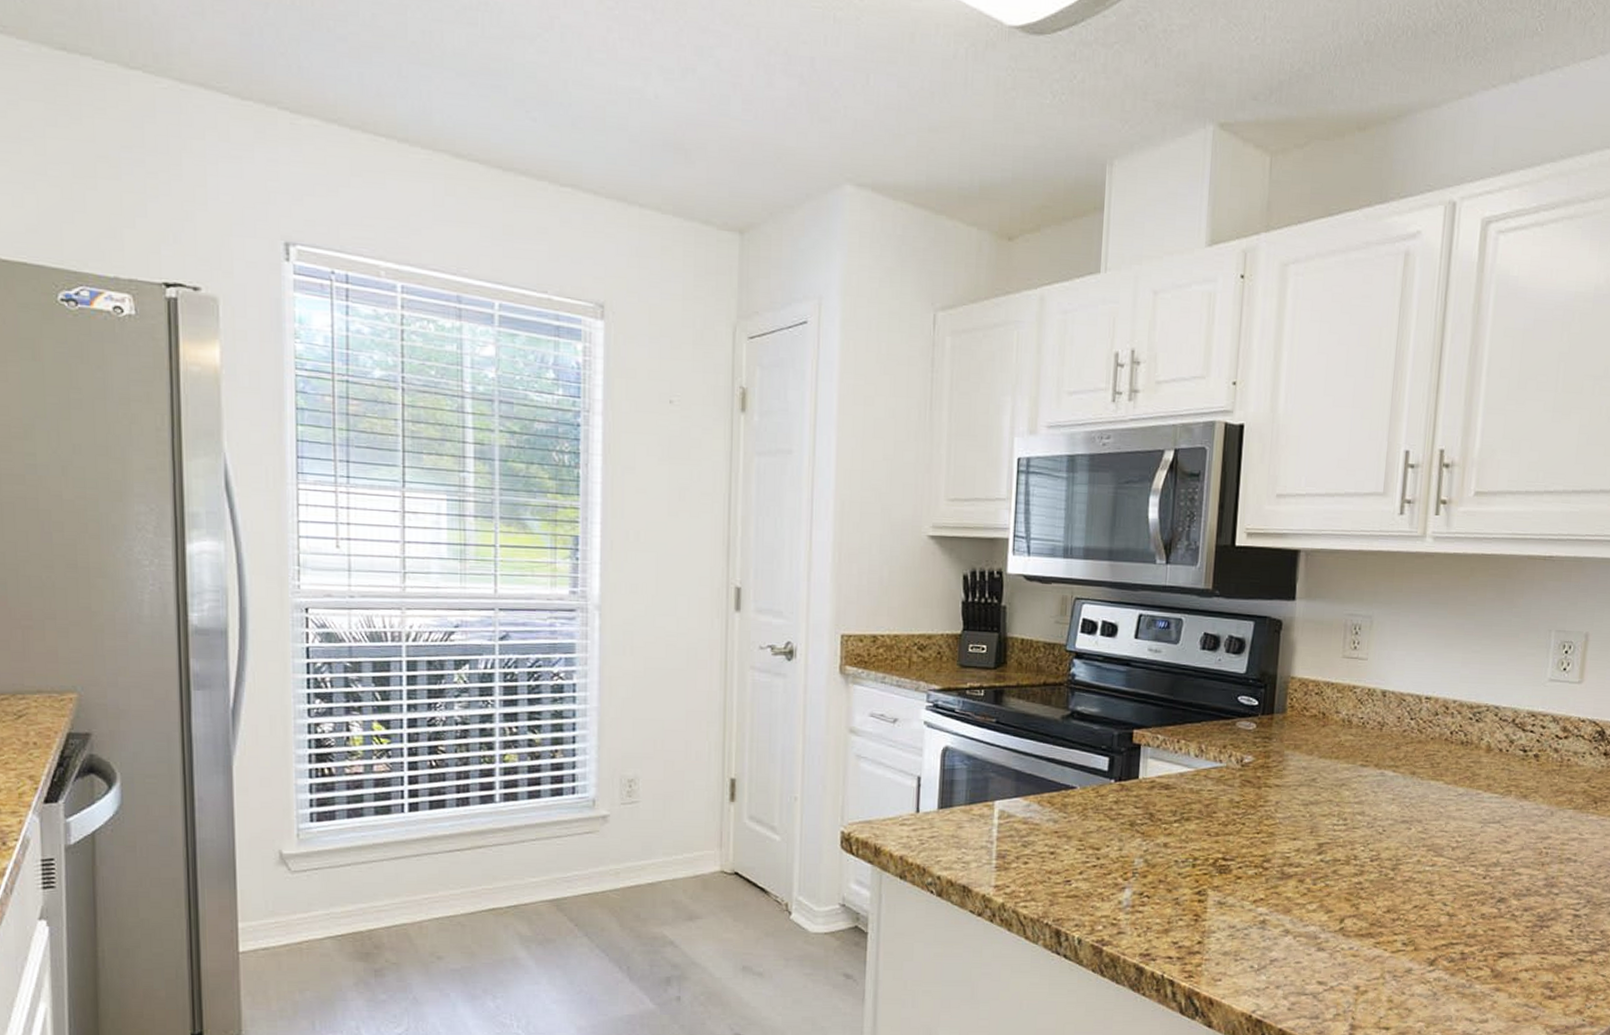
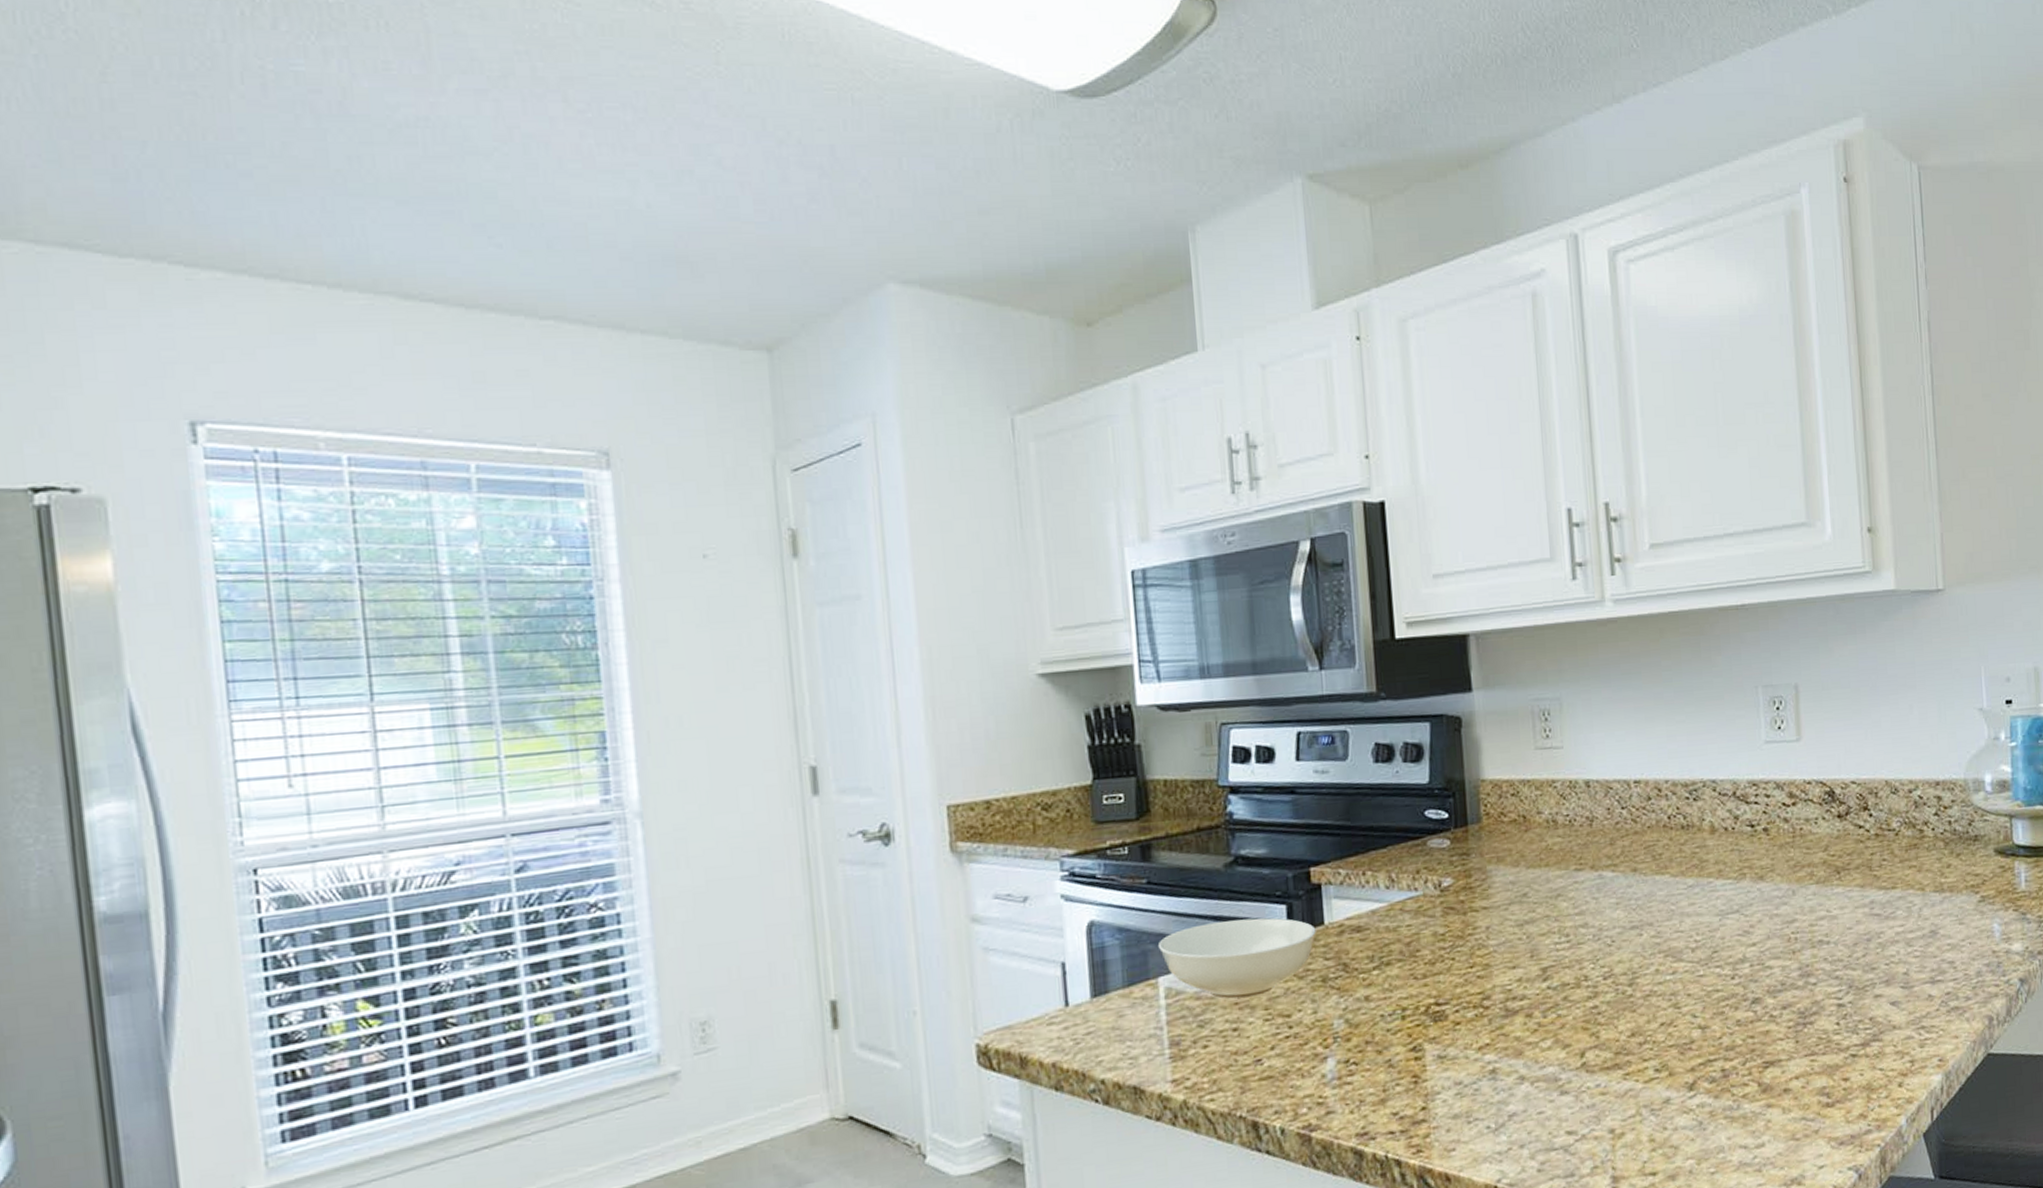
bowl: none [998,763,1131,828] -> present [1157,917,1316,999]

